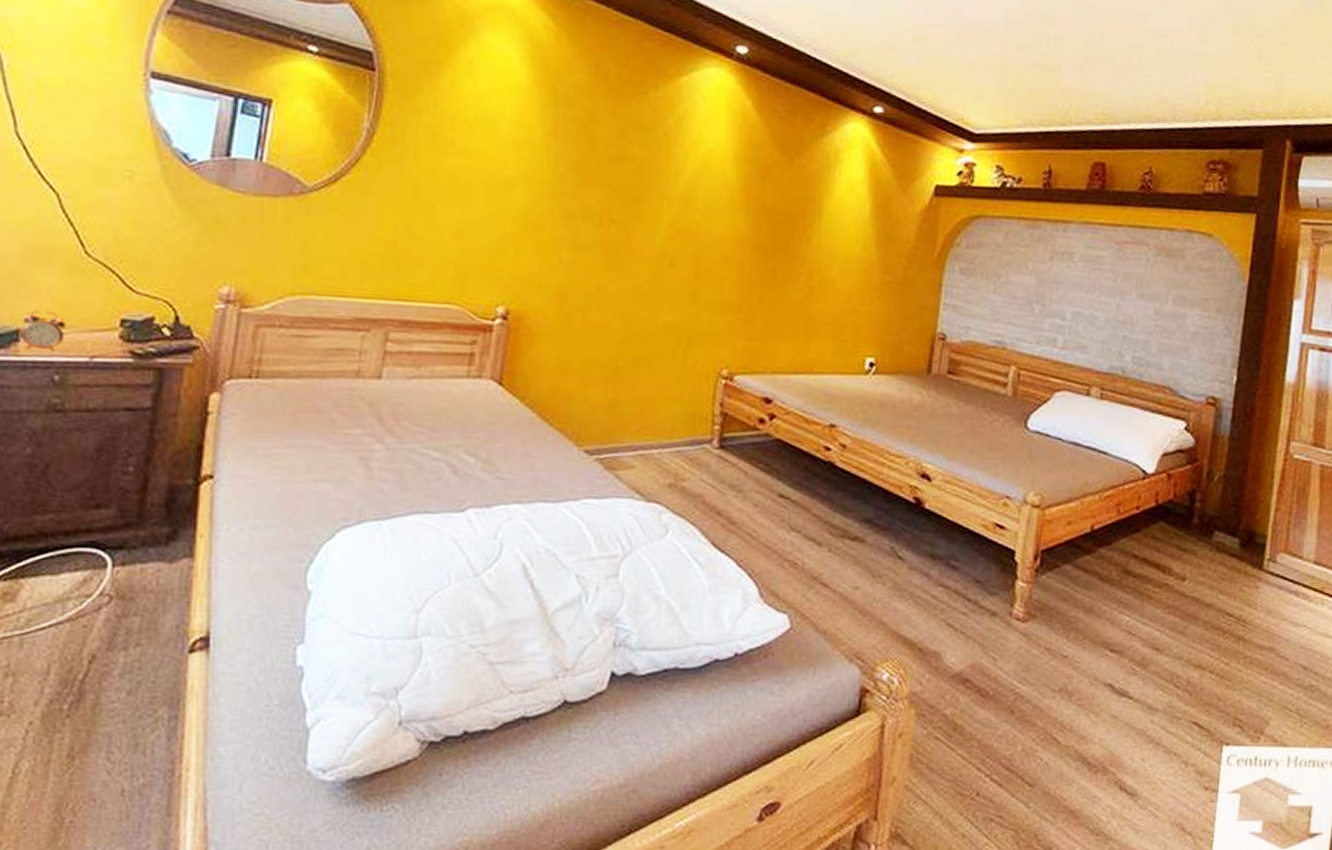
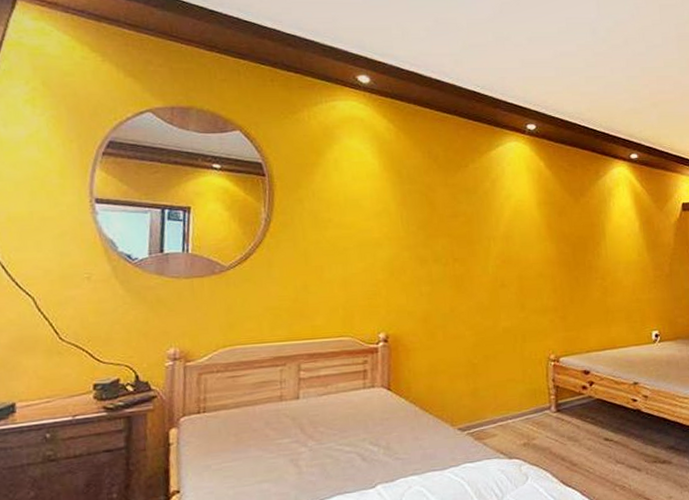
alarm clock: present [19,310,65,352] -> none [14,386,51,417]

